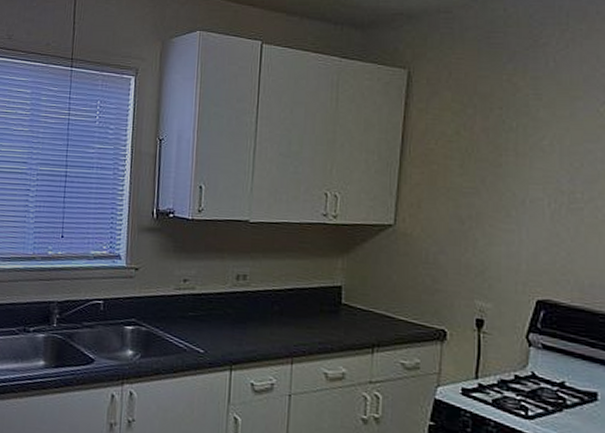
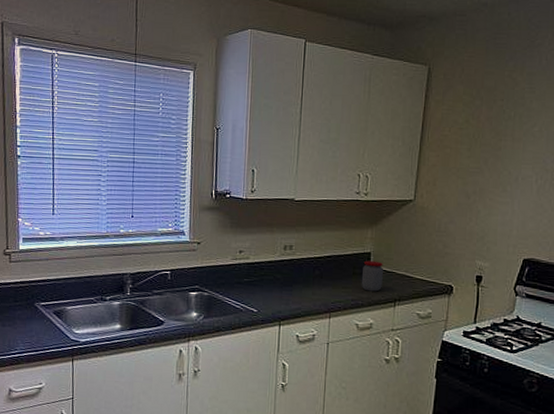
jar: none [330,295,358,334] -> present [361,260,383,292]

